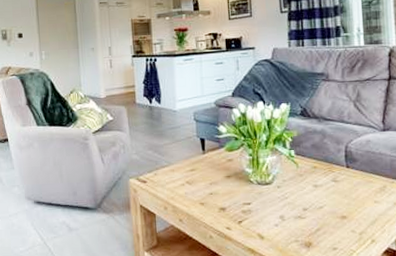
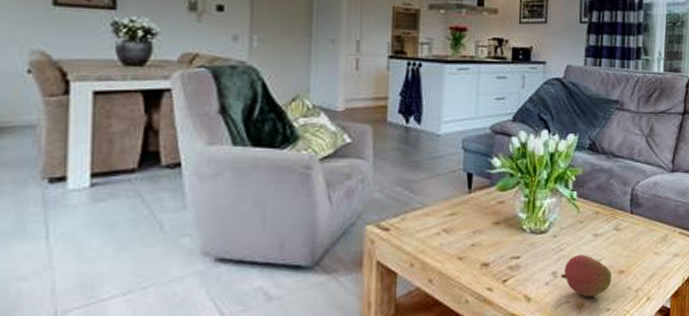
fruit: none [288,202,336,238] -> present [561,255,612,298]

